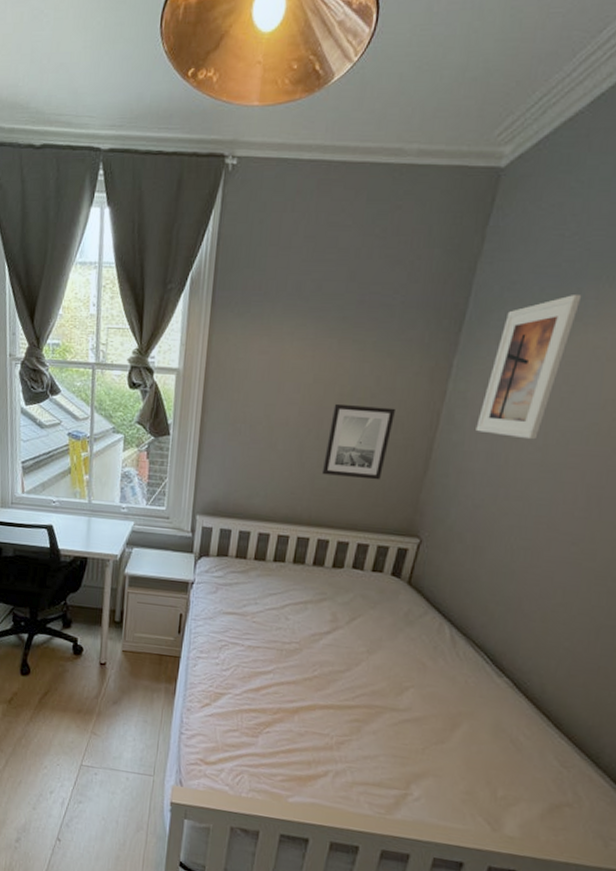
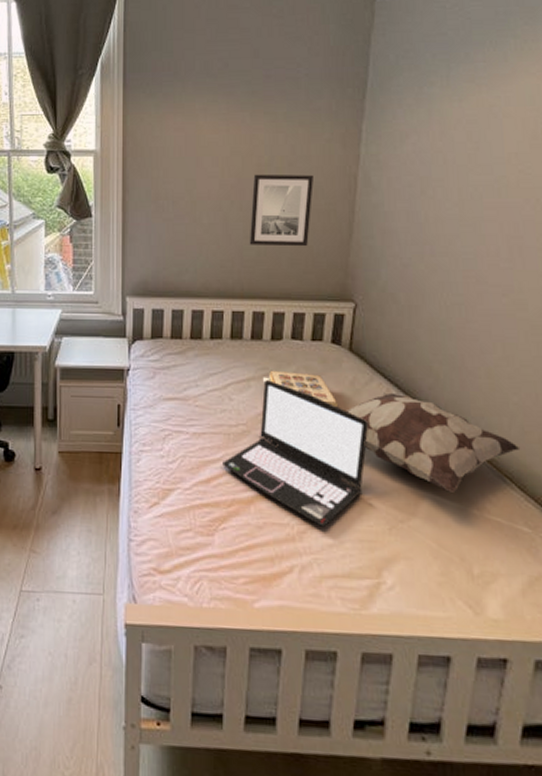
laptop: none [273,604,418,741] -> present [222,380,369,527]
book: none [320,595,389,636] -> present [263,370,337,408]
decorative pillow: none [397,626,564,723] -> present [347,392,521,492]
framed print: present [475,293,582,440] -> none [393,58,471,196]

